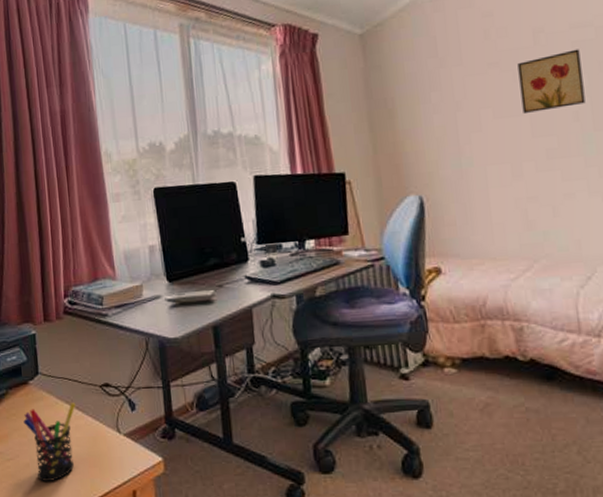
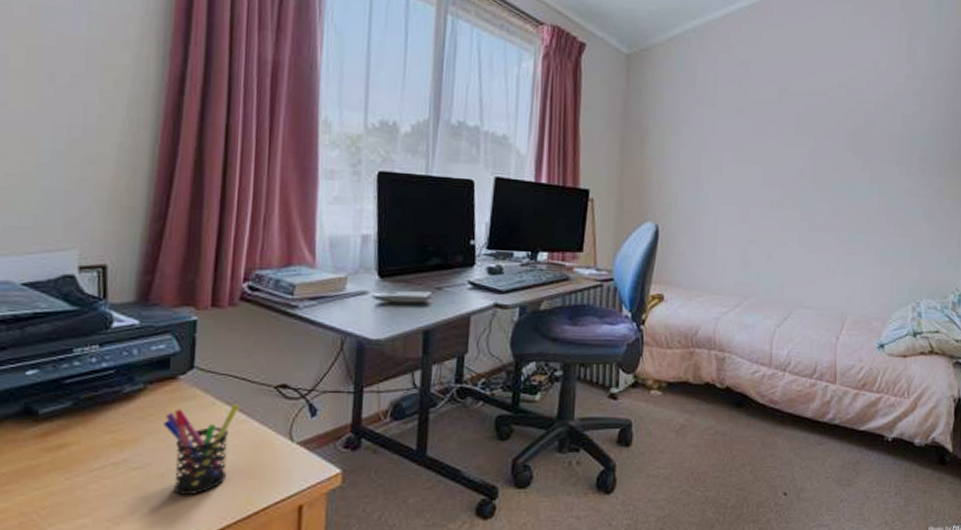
wall art: present [517,49,586,115] -> none [758,113,813,164]

